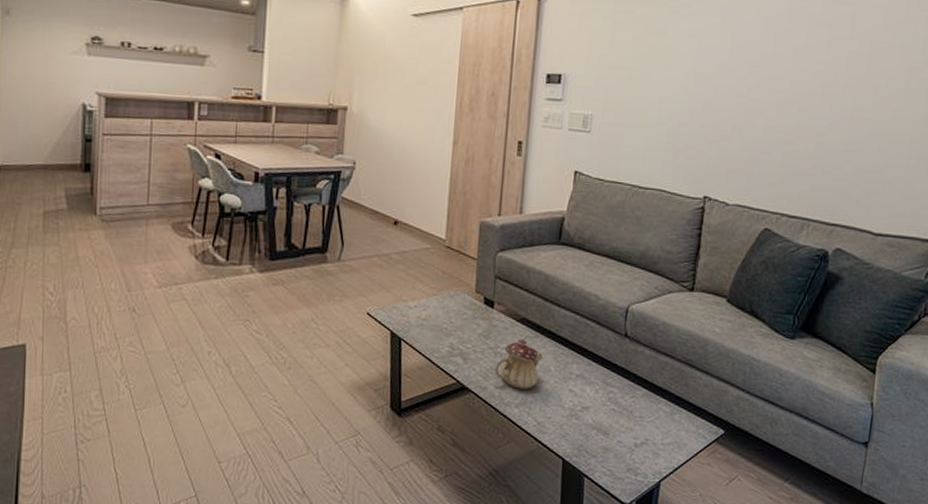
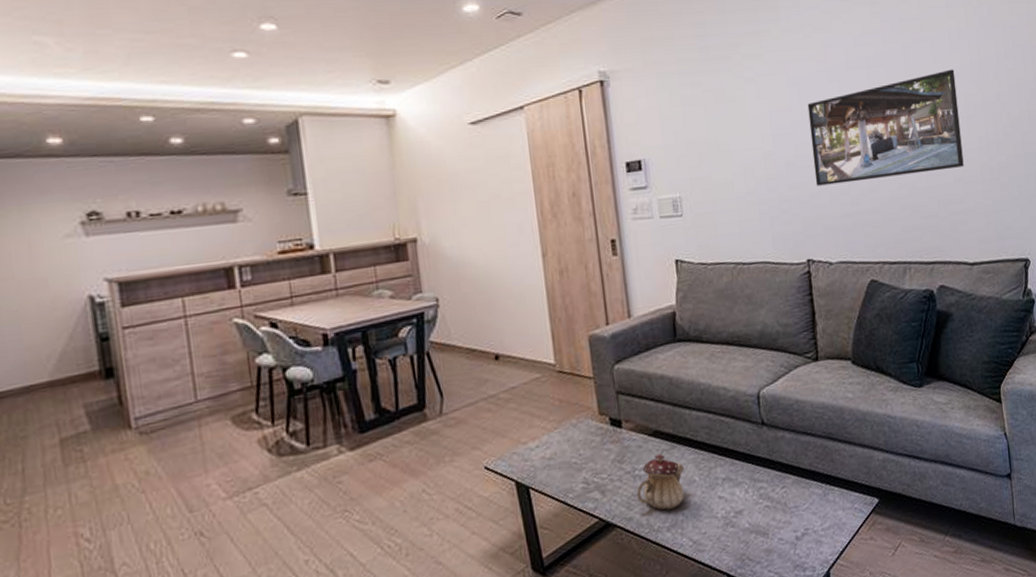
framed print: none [729,39,905,138] -> present [807,69,964,186]

